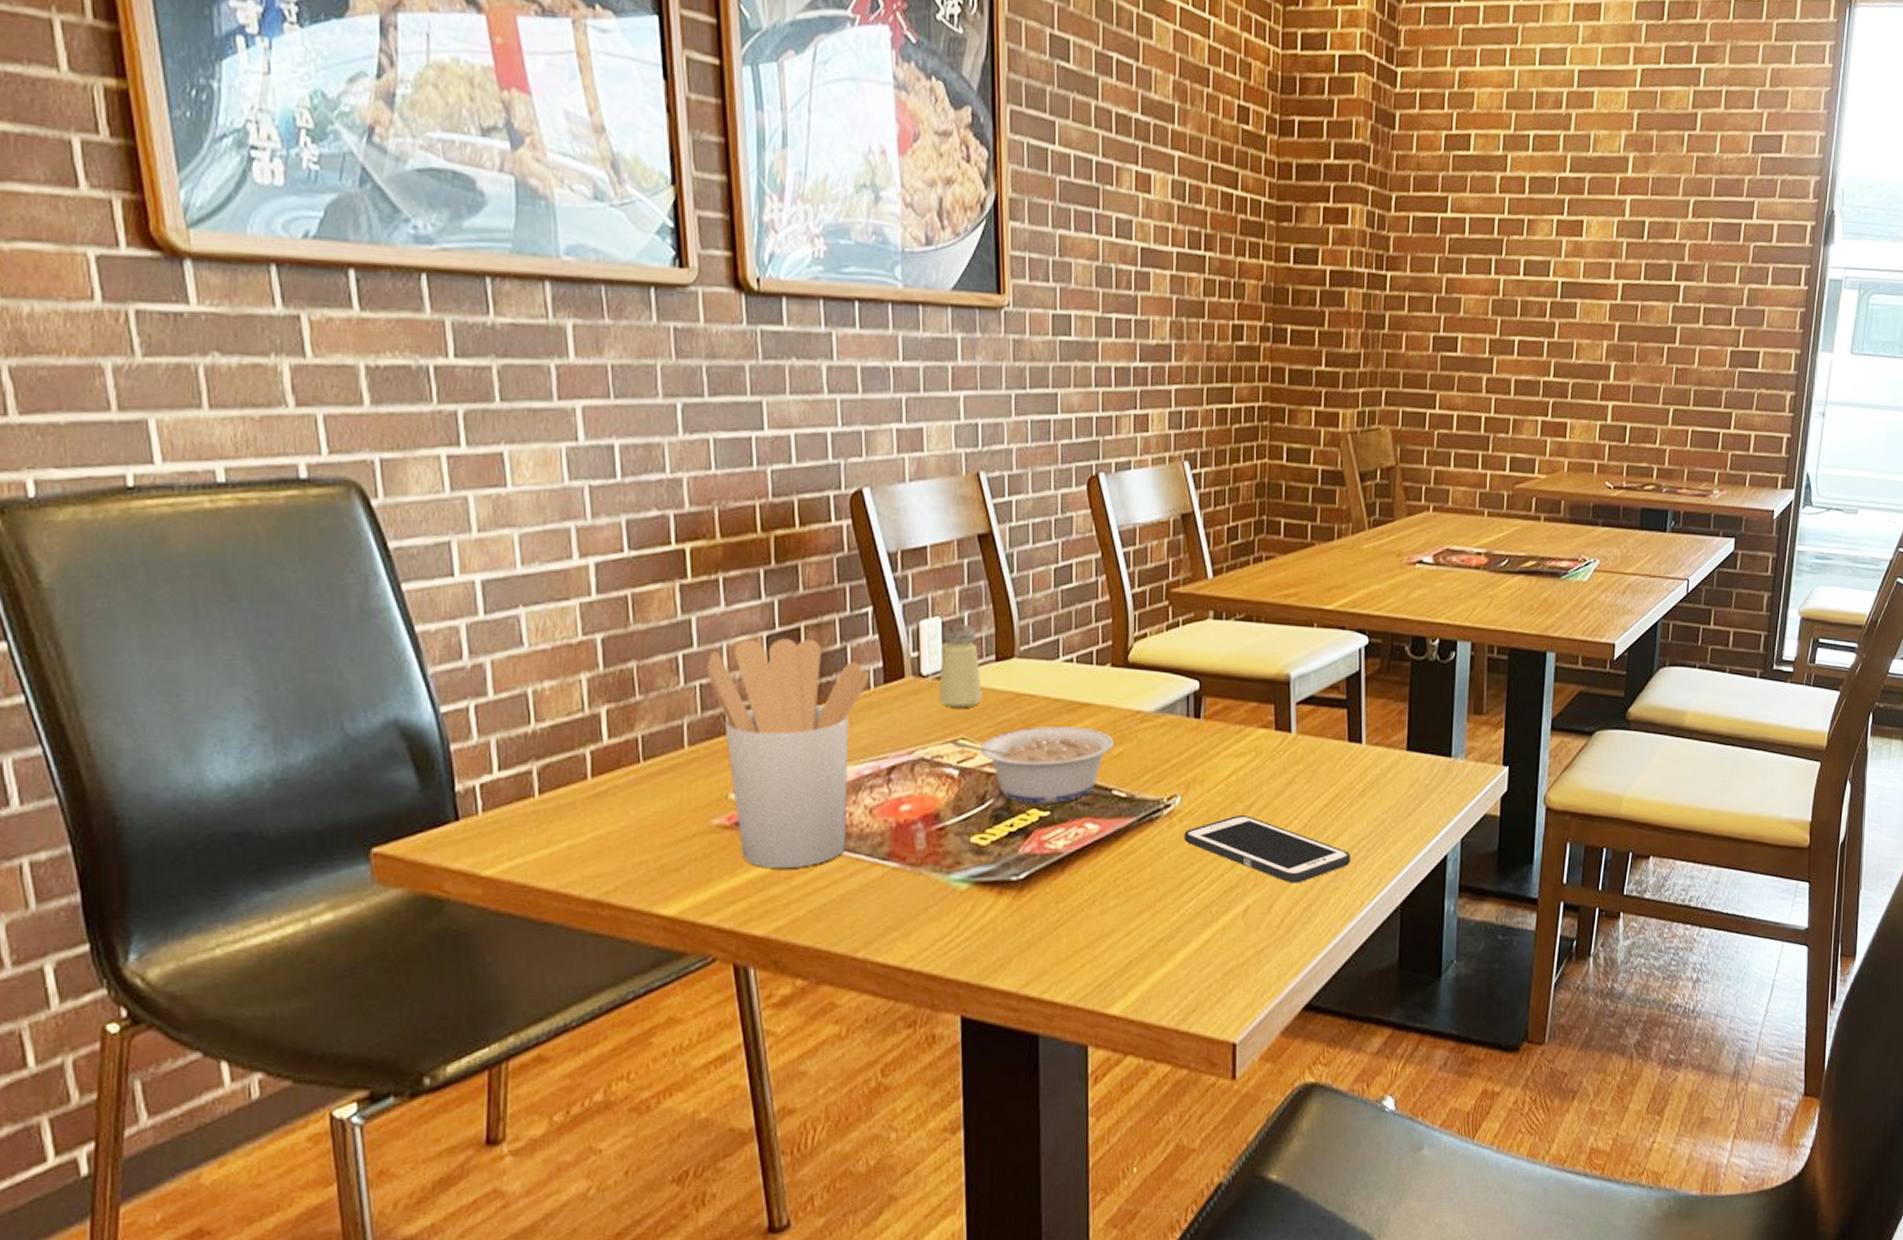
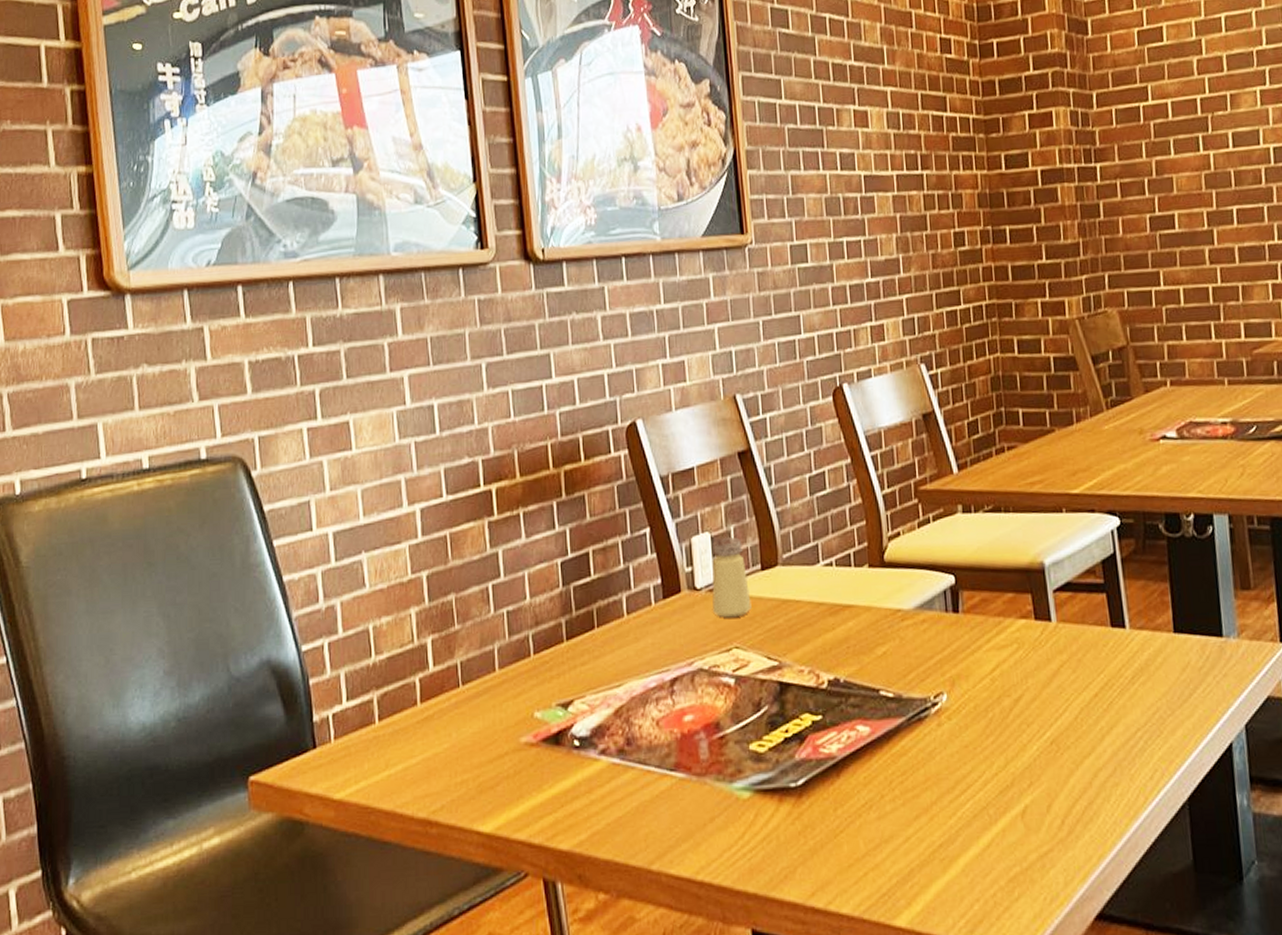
utensil holder: present [707,638,870,869] -> none [512,562,651,784]
legume: present [950,727,1115,804] -> none [725,629,878,709]
cell phone: present [1184,814,1351,884] -> none [954,709,1128,781]

